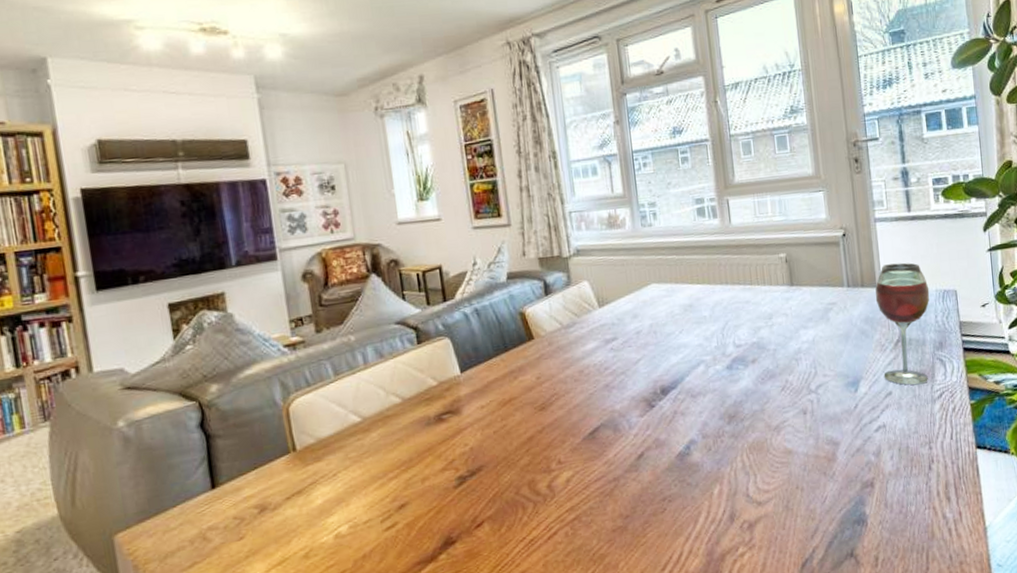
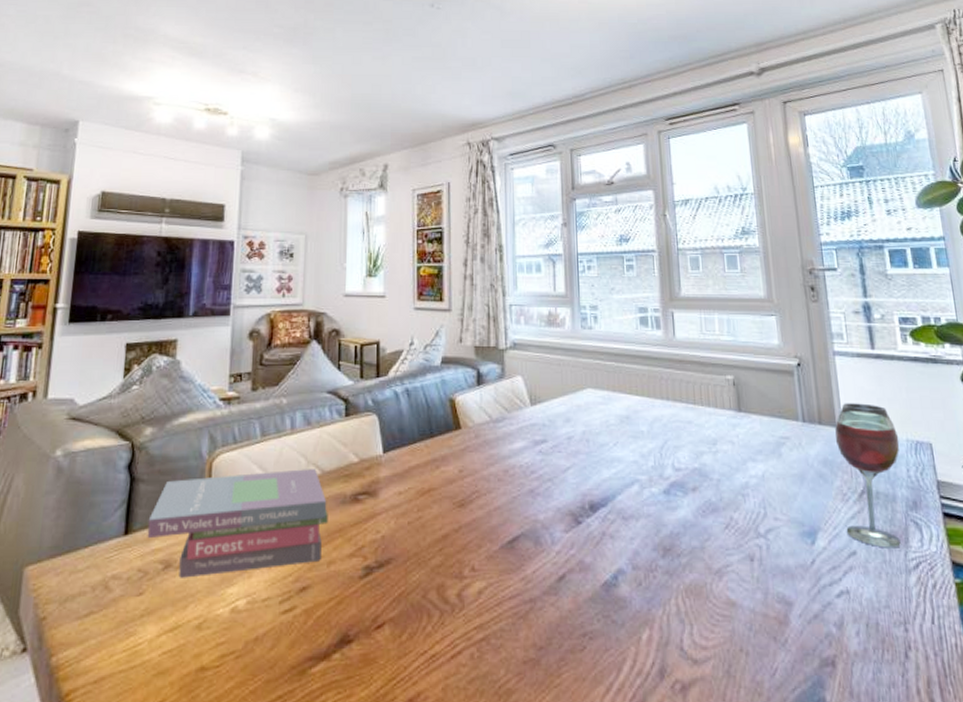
books: none [233,398,416,518] -> present [147,469,328,578]

